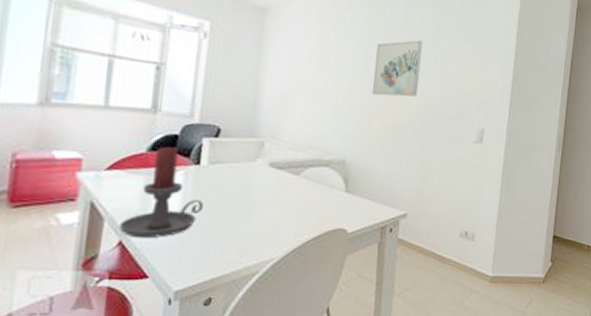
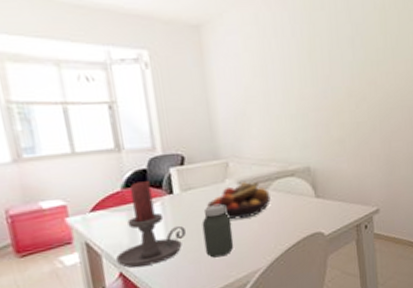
jar: none [219,183,254,240] -> present [202,205,234,258]
fruit bowl: none [231,163,300,202] -> present [206,180,271,220]
wall art: present [371,40,423,97] -> none [320,29,372,96]

